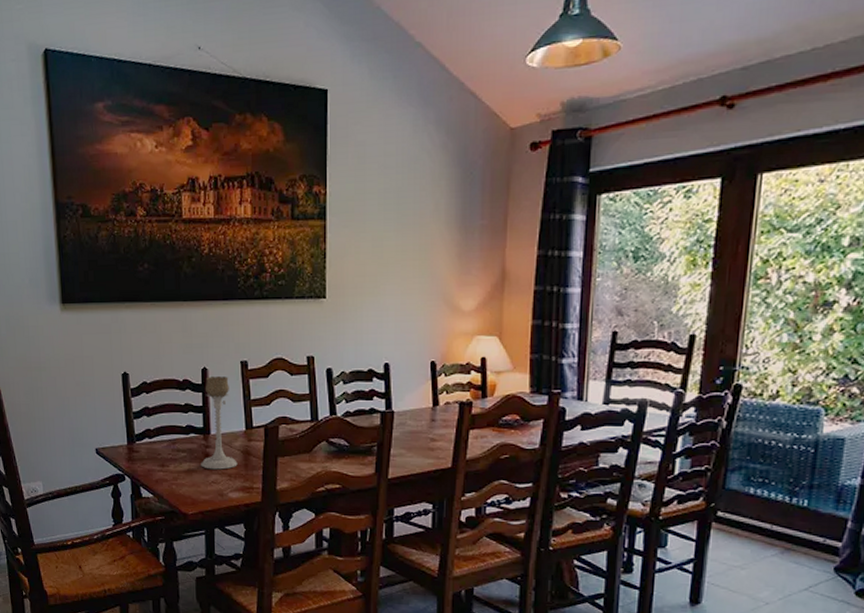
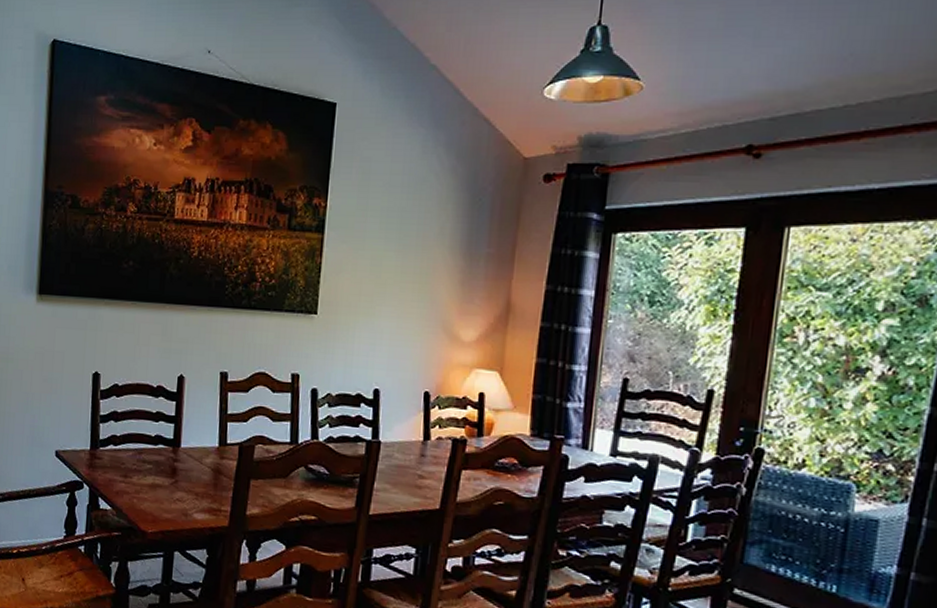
candle holder: present [201,376,238,470] -> none [166,385,207,487]

